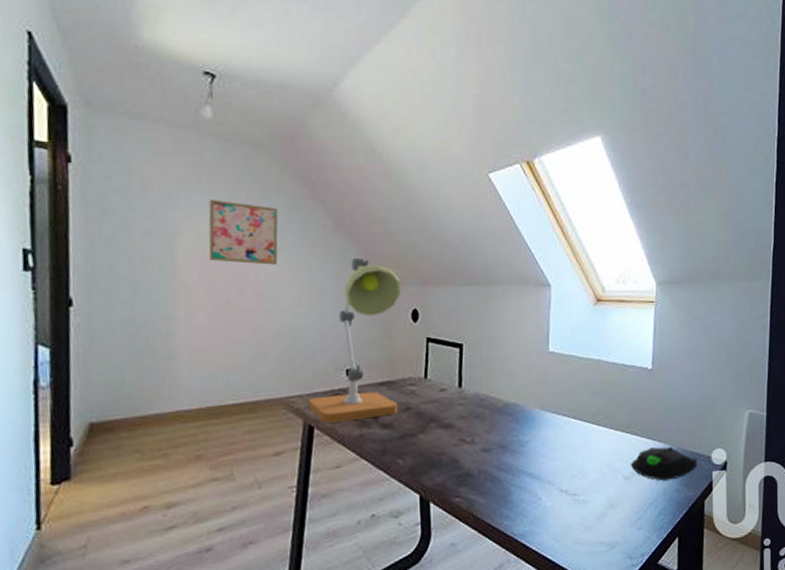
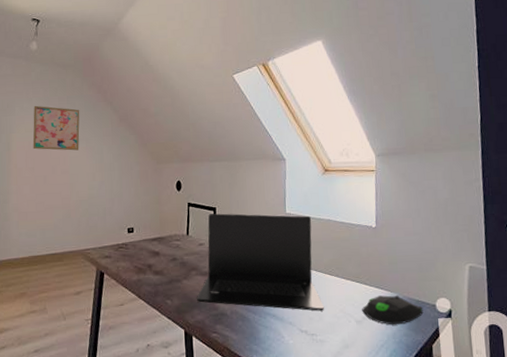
desk lamp: present [308,257,401,423] -> none [100,143,168,270]
laptop: none [435,351,588,468] -> present [196,213,324,311]

